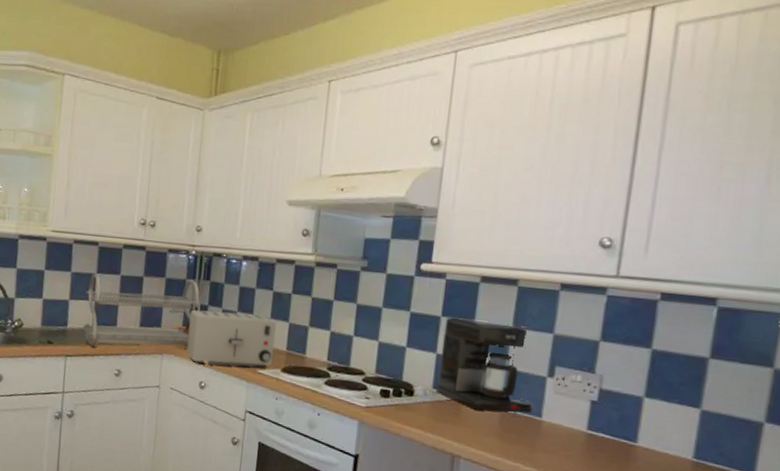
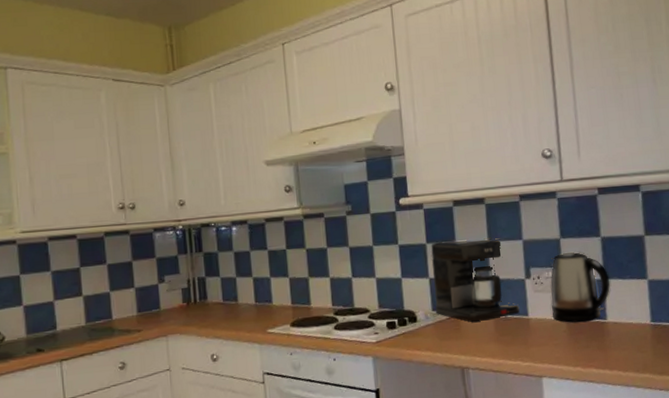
dish rack: present [83,272,202,349] -> none [72,254,198,345]
toaster: present [186,309,277,368] -> none [188,275,281,339]
kettle: none [570,358,651,441] -> present [550,251,610,323]

